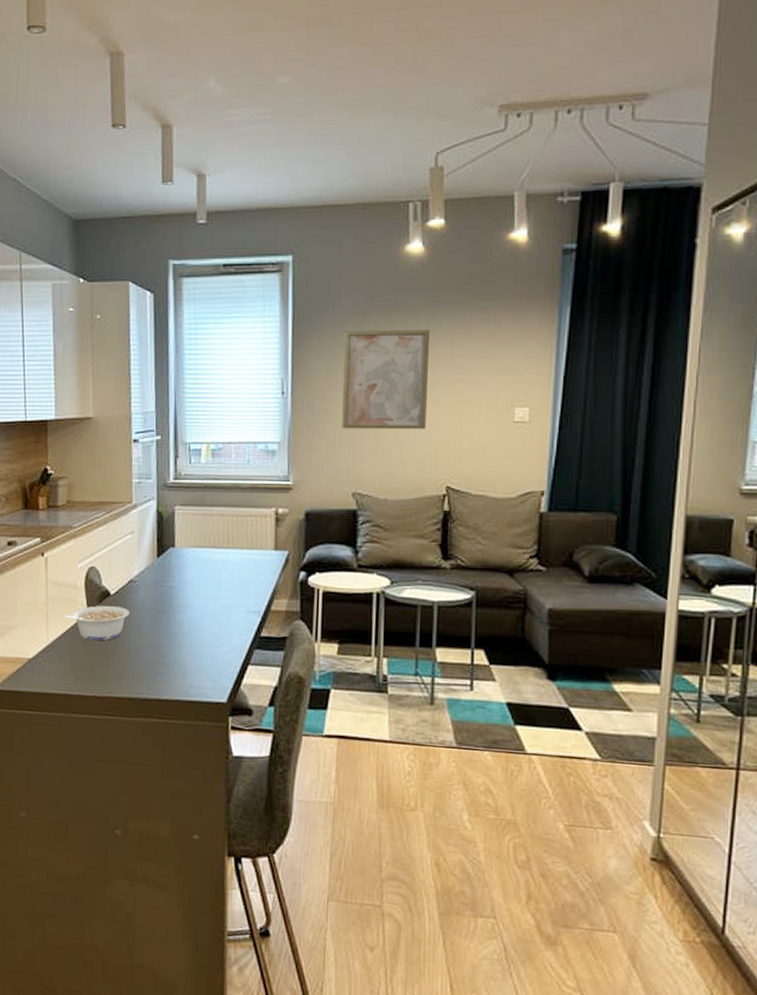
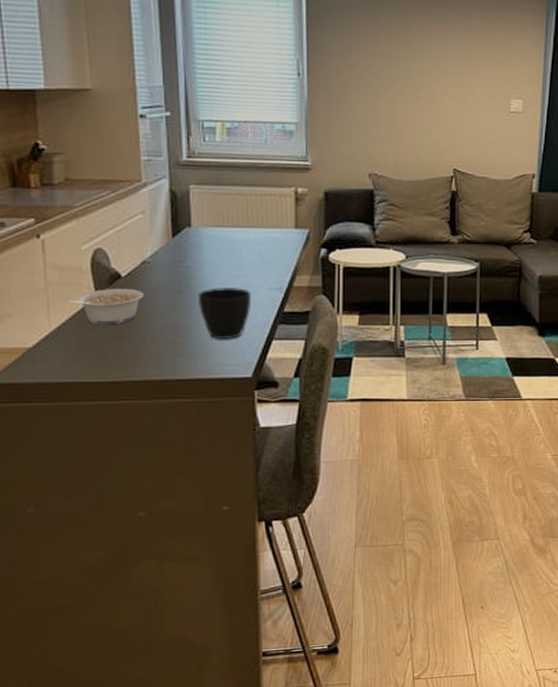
cup: none [178,608,229,662] -> present [198,287,252,340]
wall art: present [342,330,431,430] -> none [357,16,438,116]

